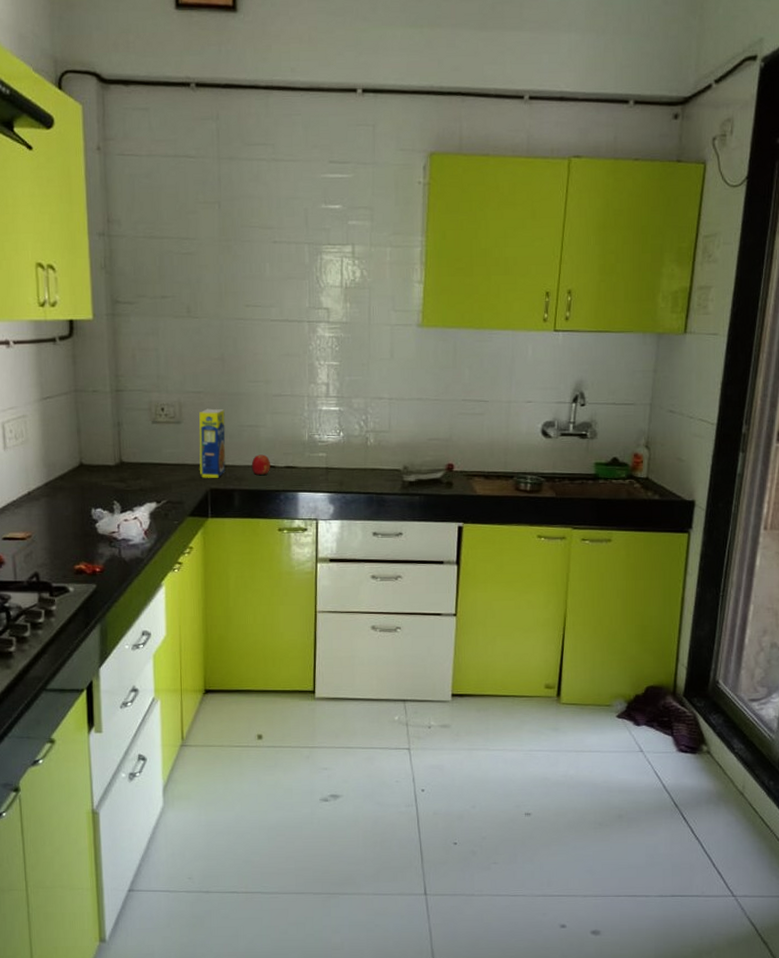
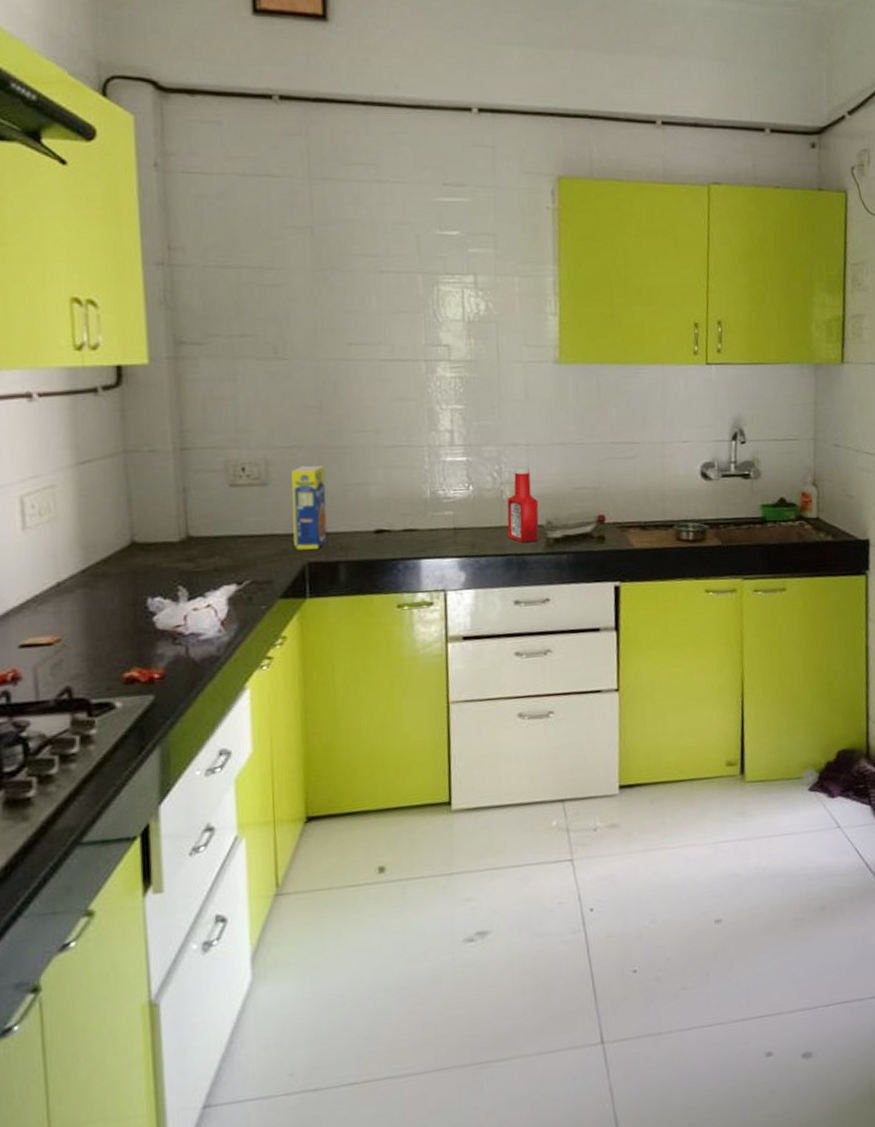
fruit: present [251,454,271,475] -> none [360,517,386,542]
ketchup bottle: none [370,418,398,483] -> present [507,466,539,542]

